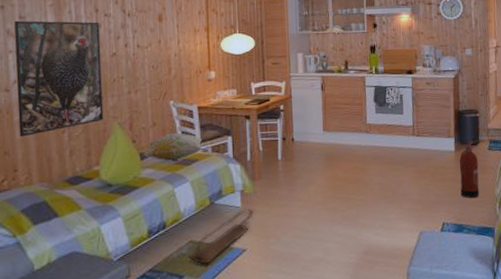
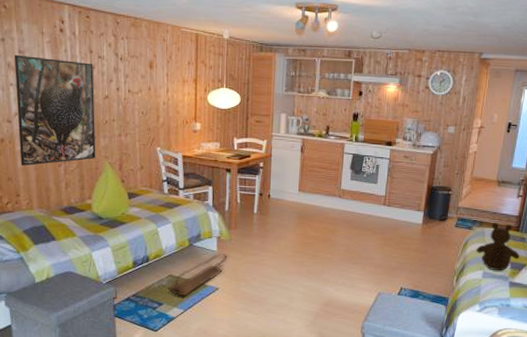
decorative pillow: present [143,132,203,161] -> none [131,177,186,203]
fire extinguisher: present [459,141,480,198] -> none [421,216,443,269]

